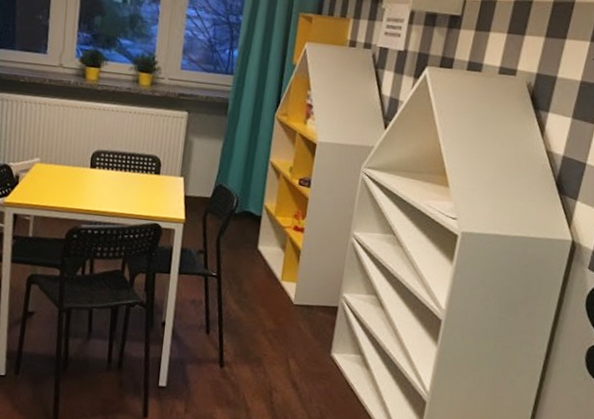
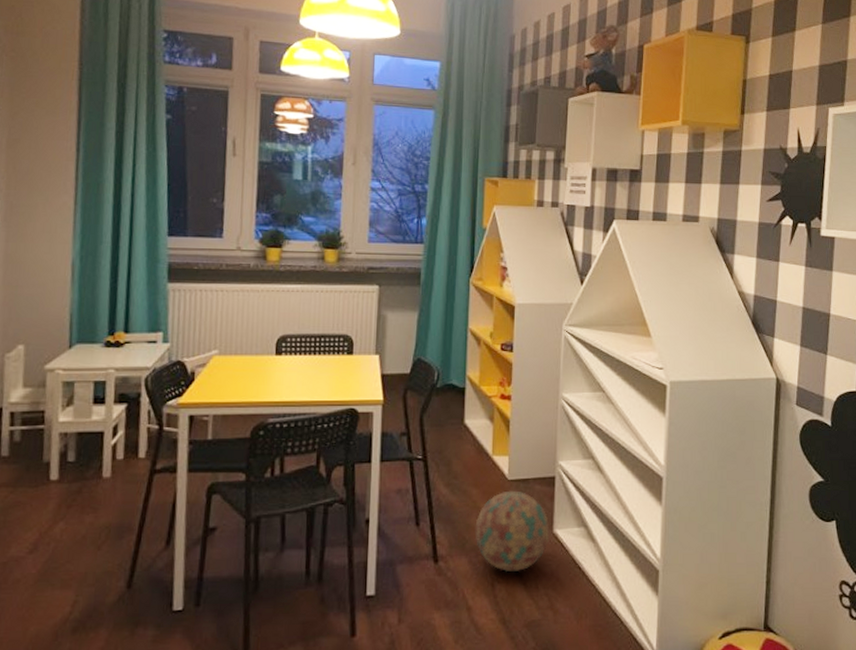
decorative ball: none [258,313,328,385] -> present [474,490,550,573]

